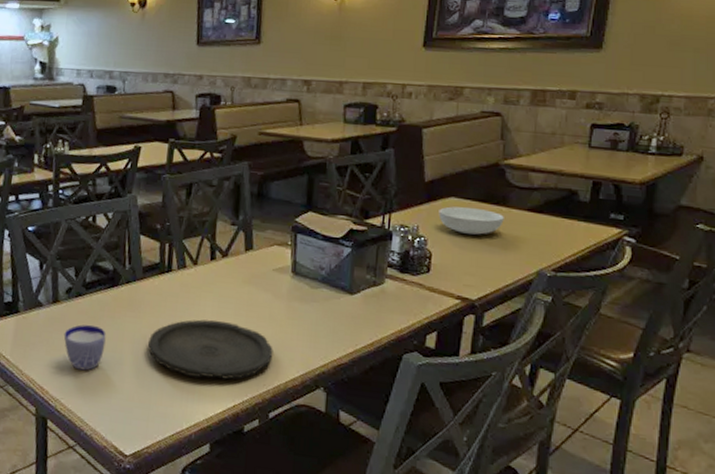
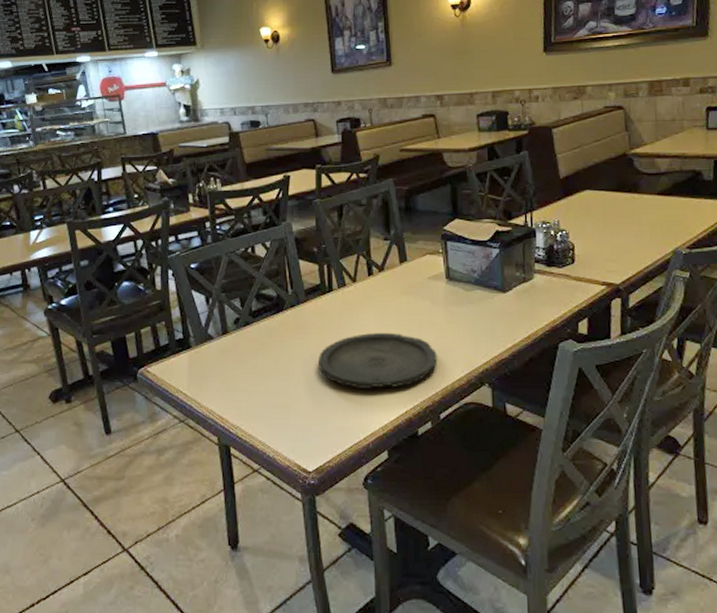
cup: present [63,324,106,371] -> none [236,351,277,396]
serving bowl: present [438,206,504,236] -> none [576,198,637,224]

